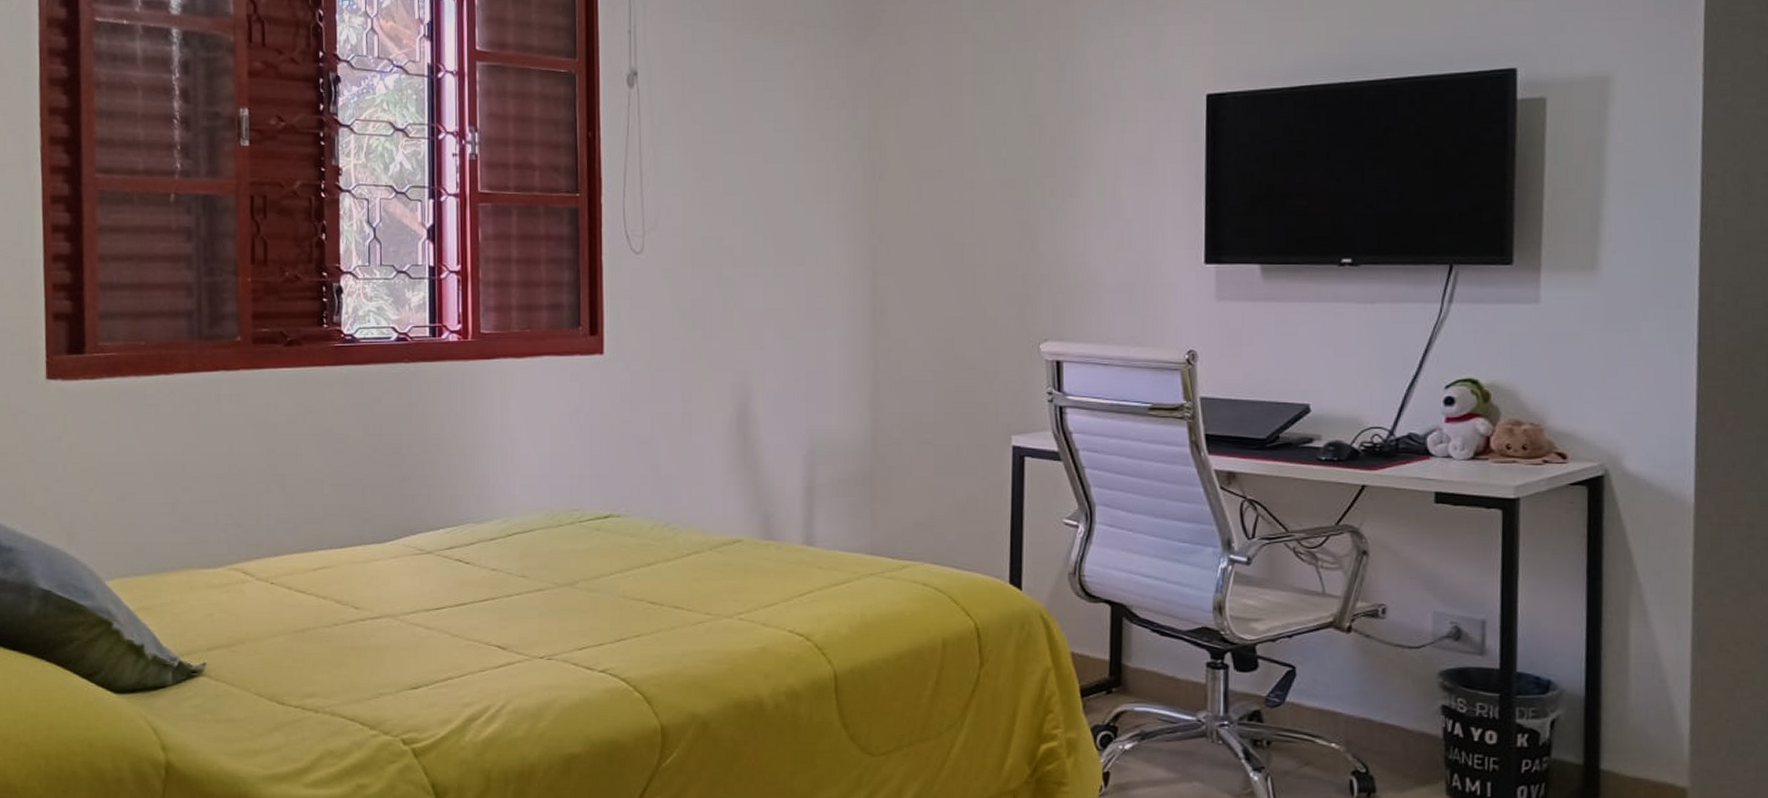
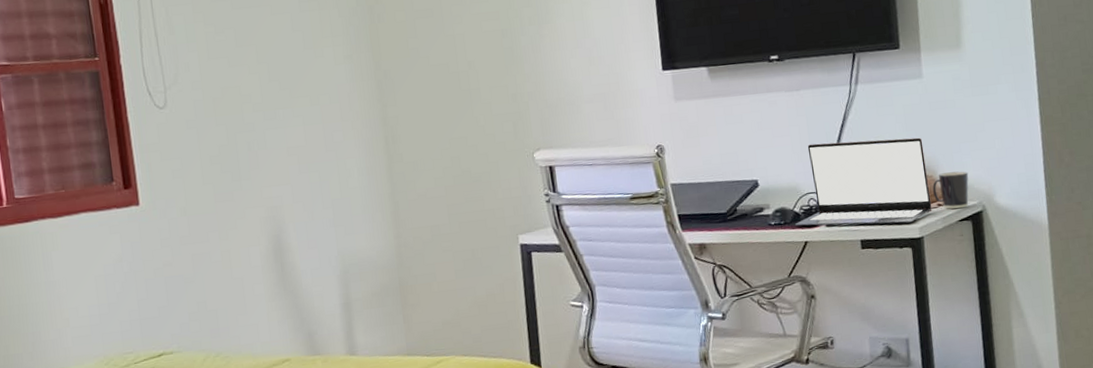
laptop: none [1351,369,1535,479] -> present [794,137,932,227]
mug: none [1539,423,1590,469] -> present [932,171,969,209]

